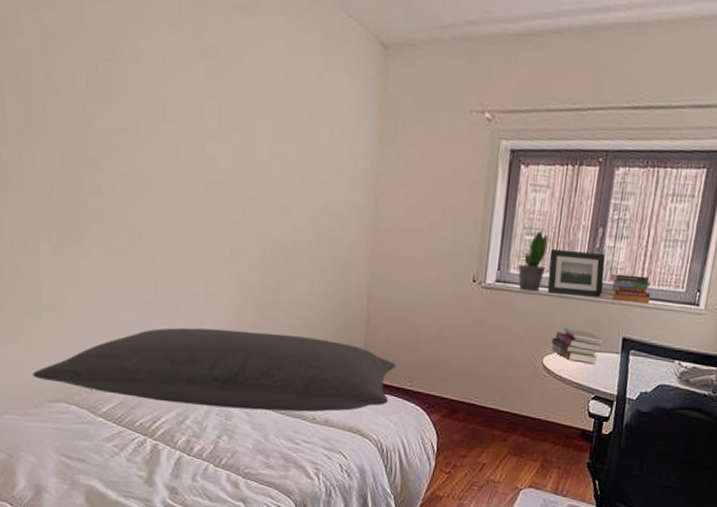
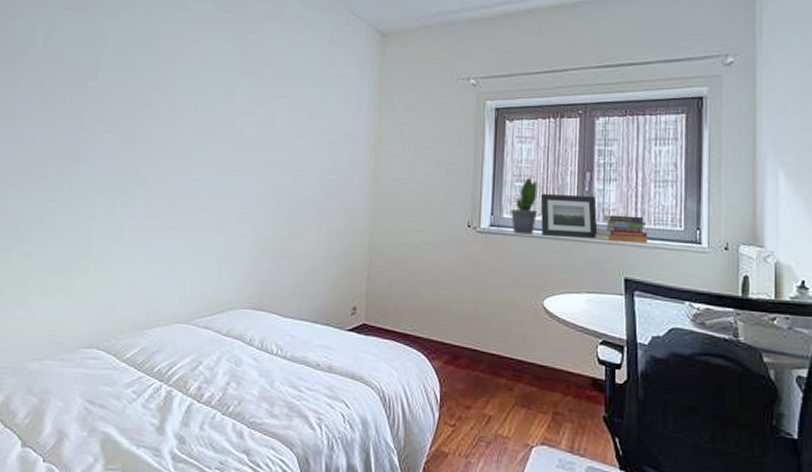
pillow: present [32,327,396,412] -> none [72,276,397,358]
books: present [551,328,603,365] -> none [550,270,604,307]

